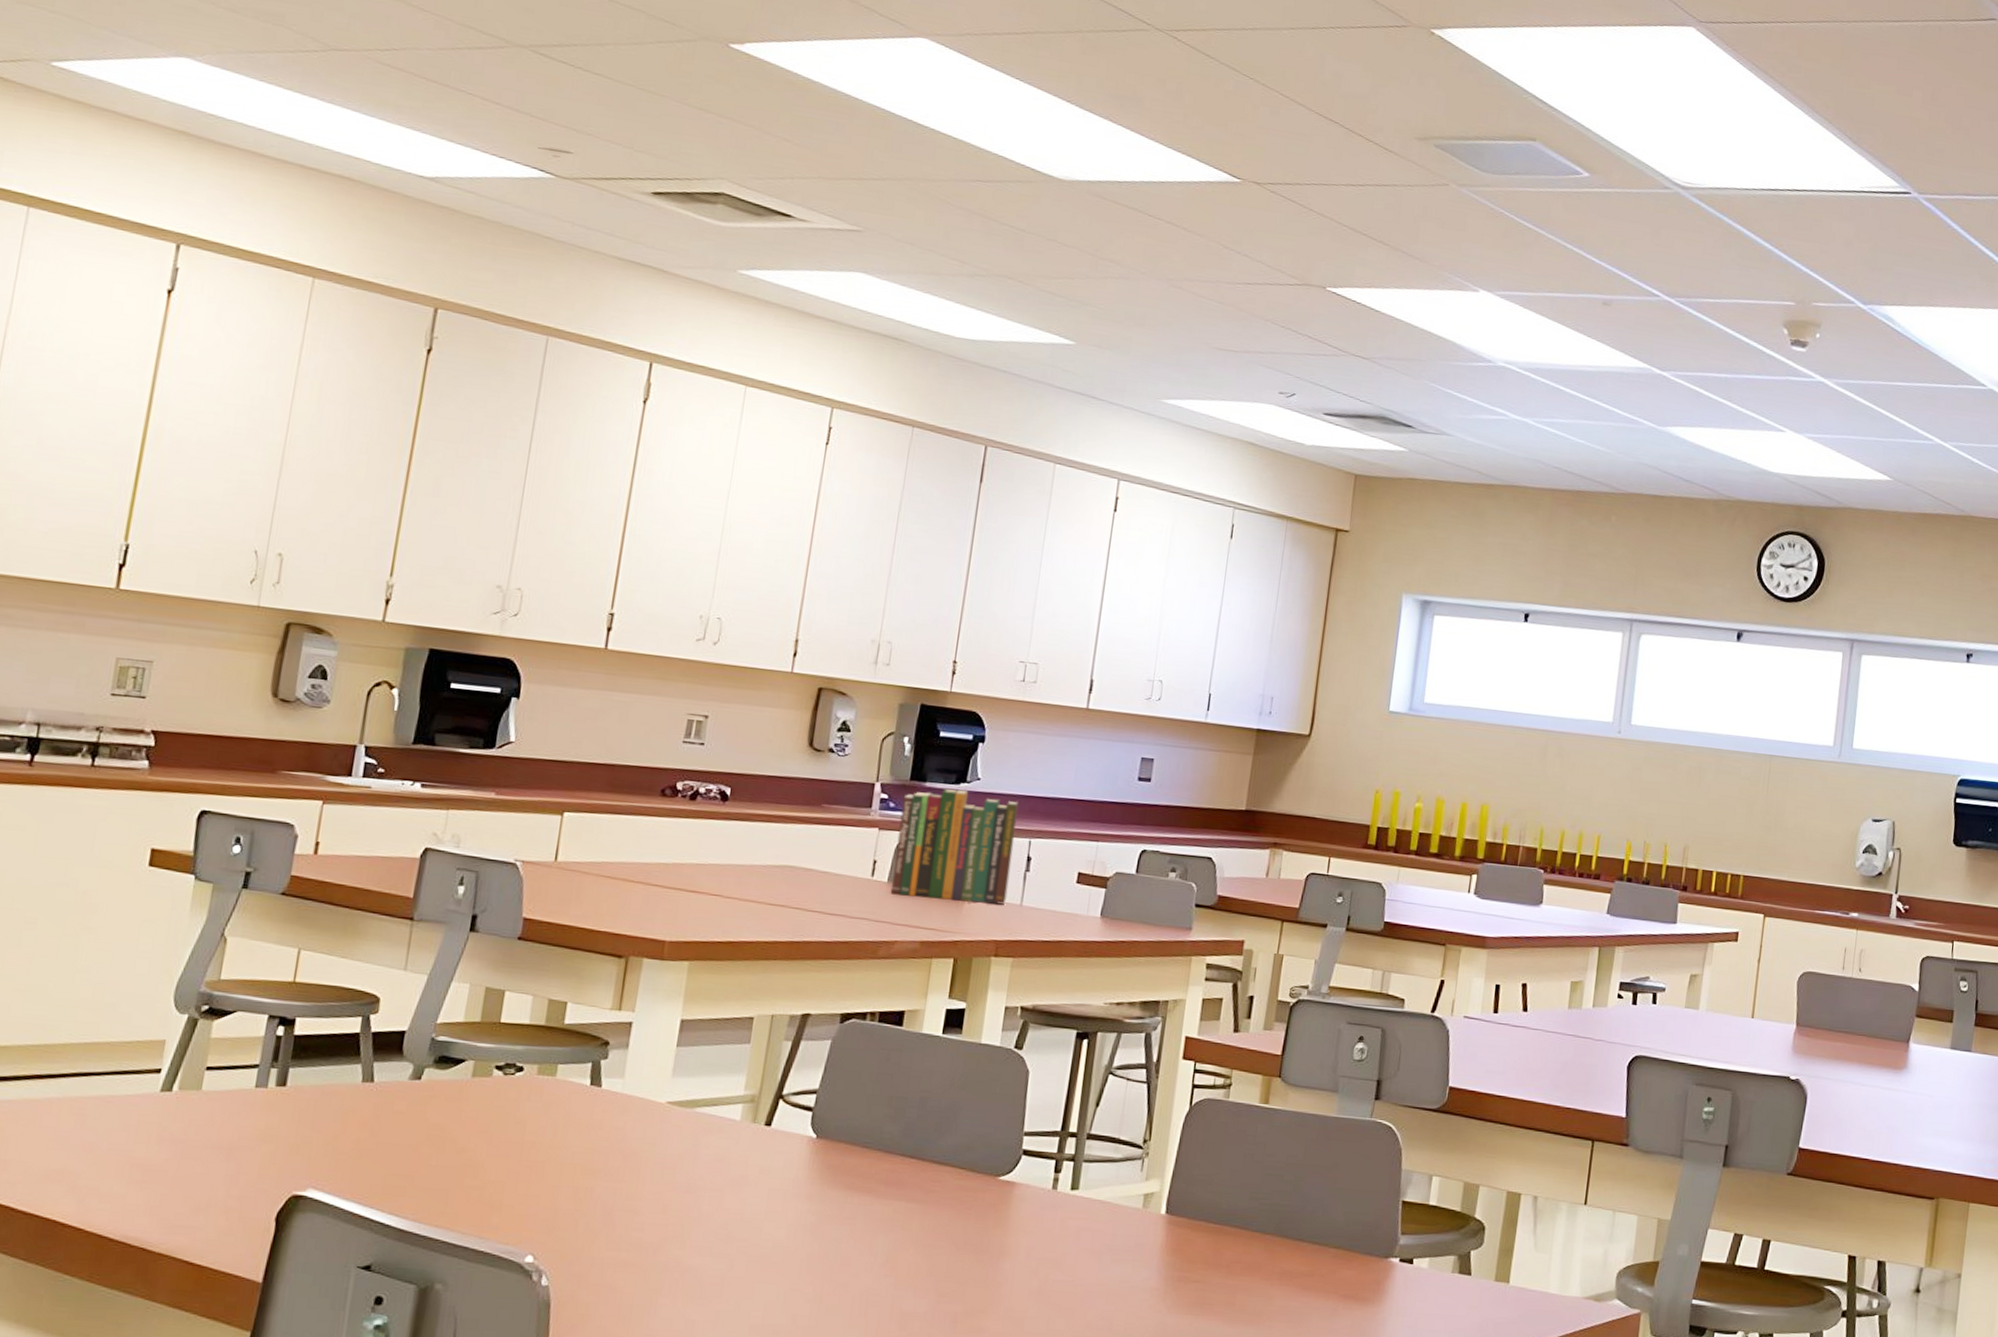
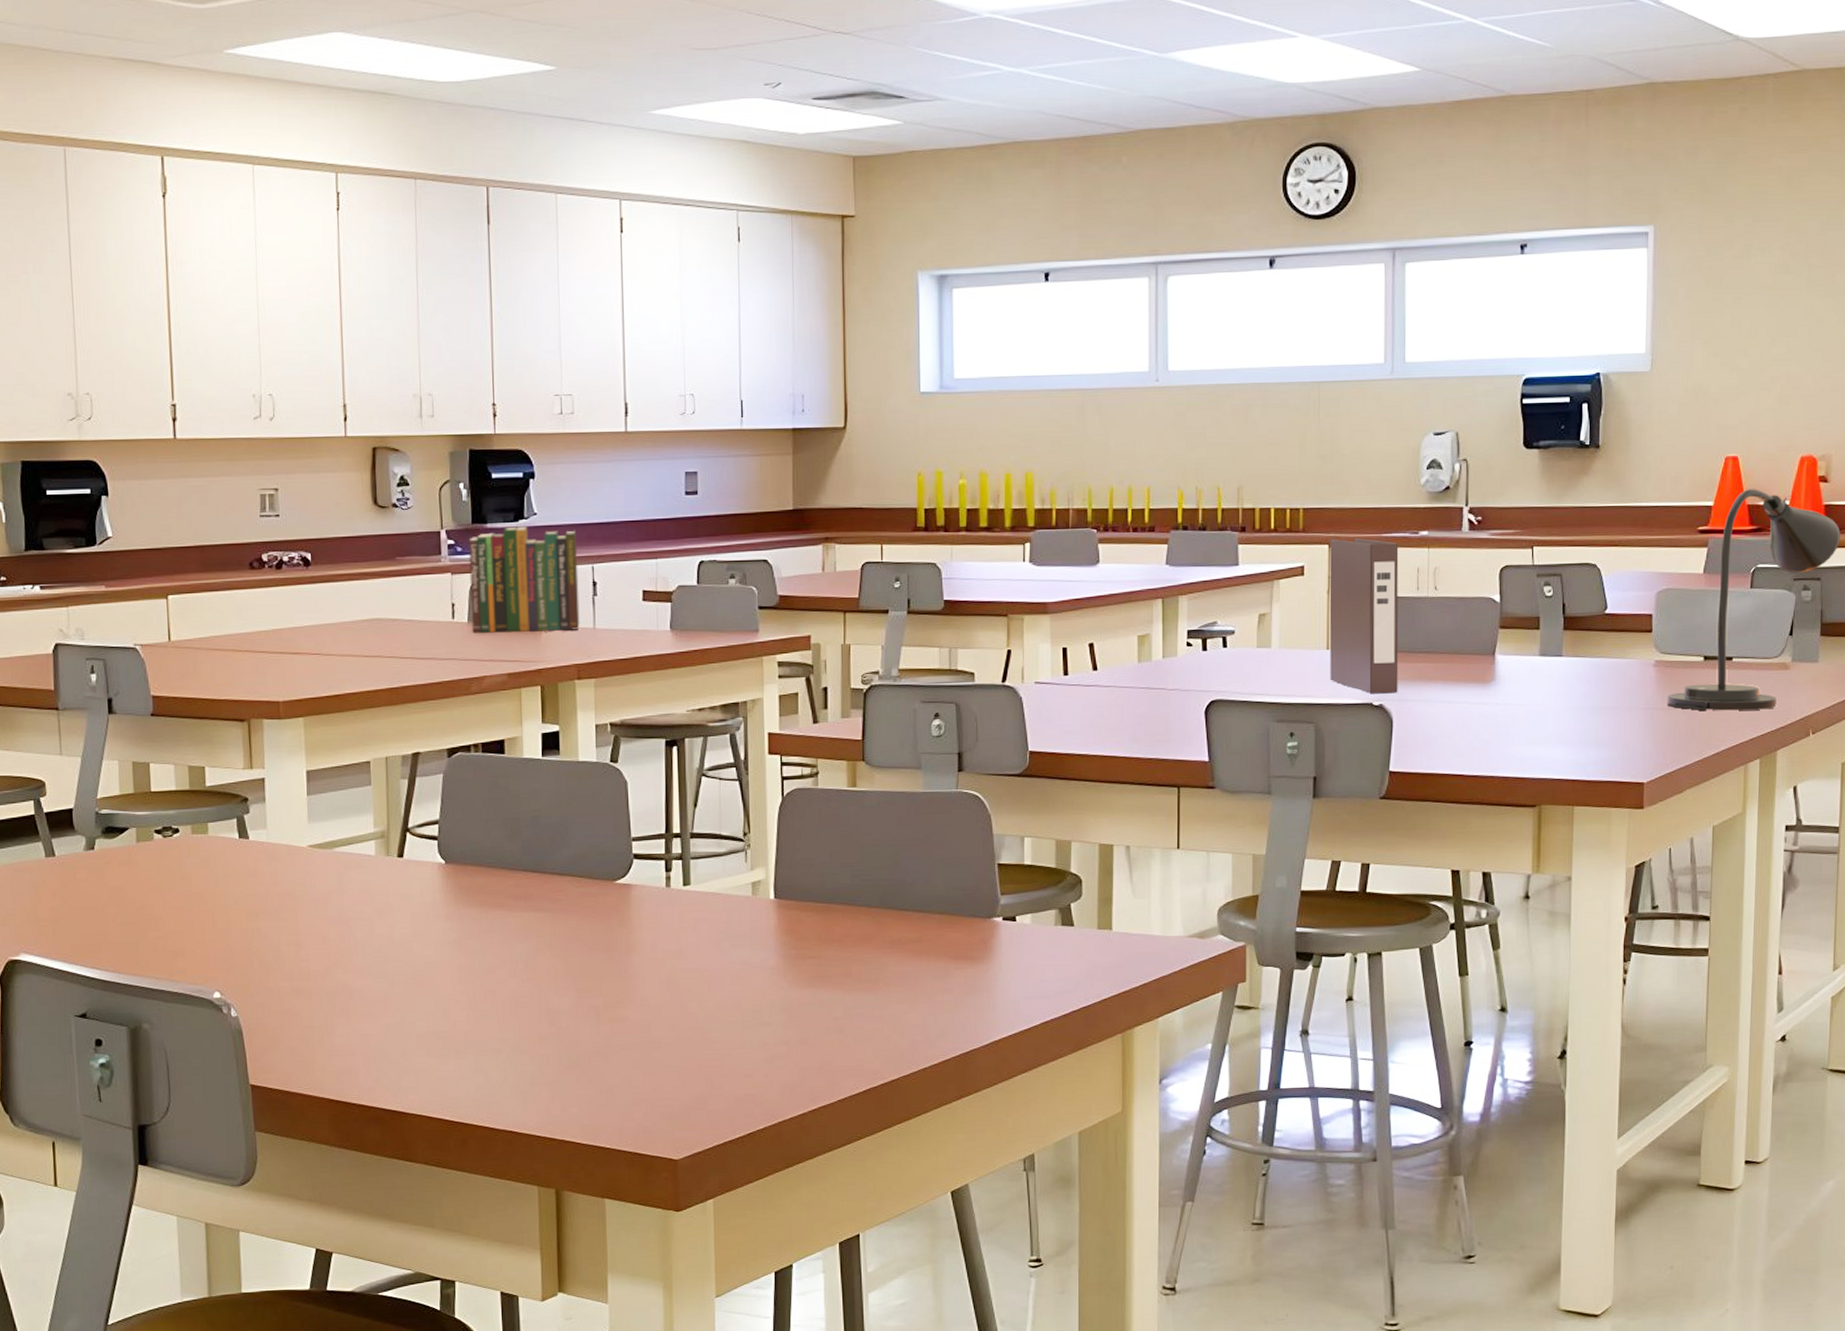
binder: none [1751,909,1830,1070] -> present [1329,538,1399,694]

